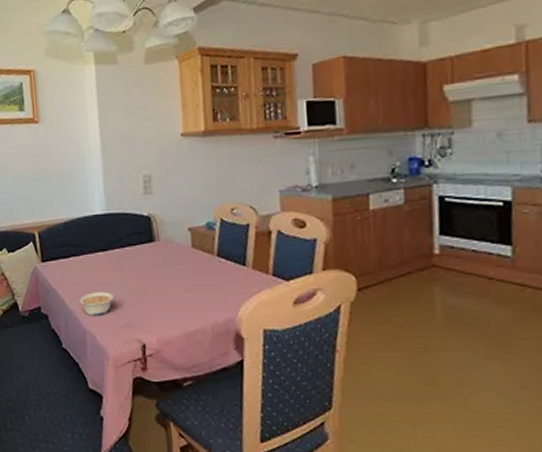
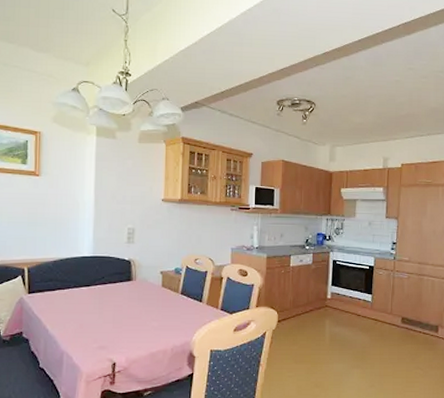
legume: present [79,292,114,315] -> none [59,320,92,339]

